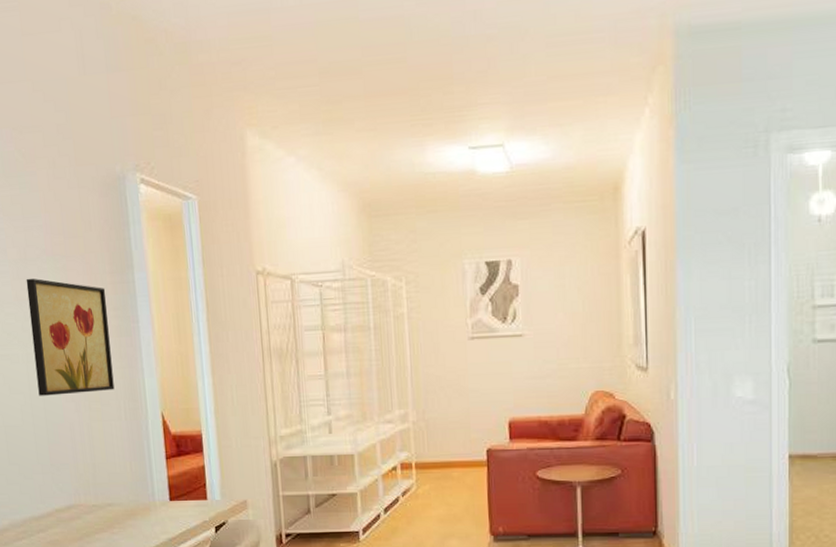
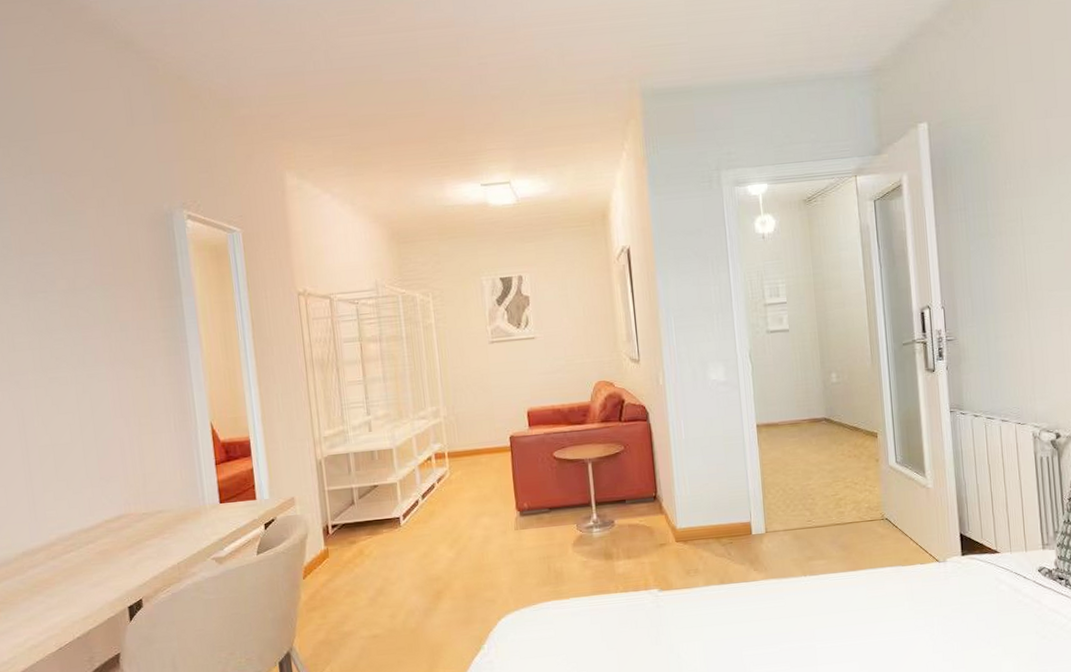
wall art: present [26,278,115,396] -> none [75,306,164,414]

